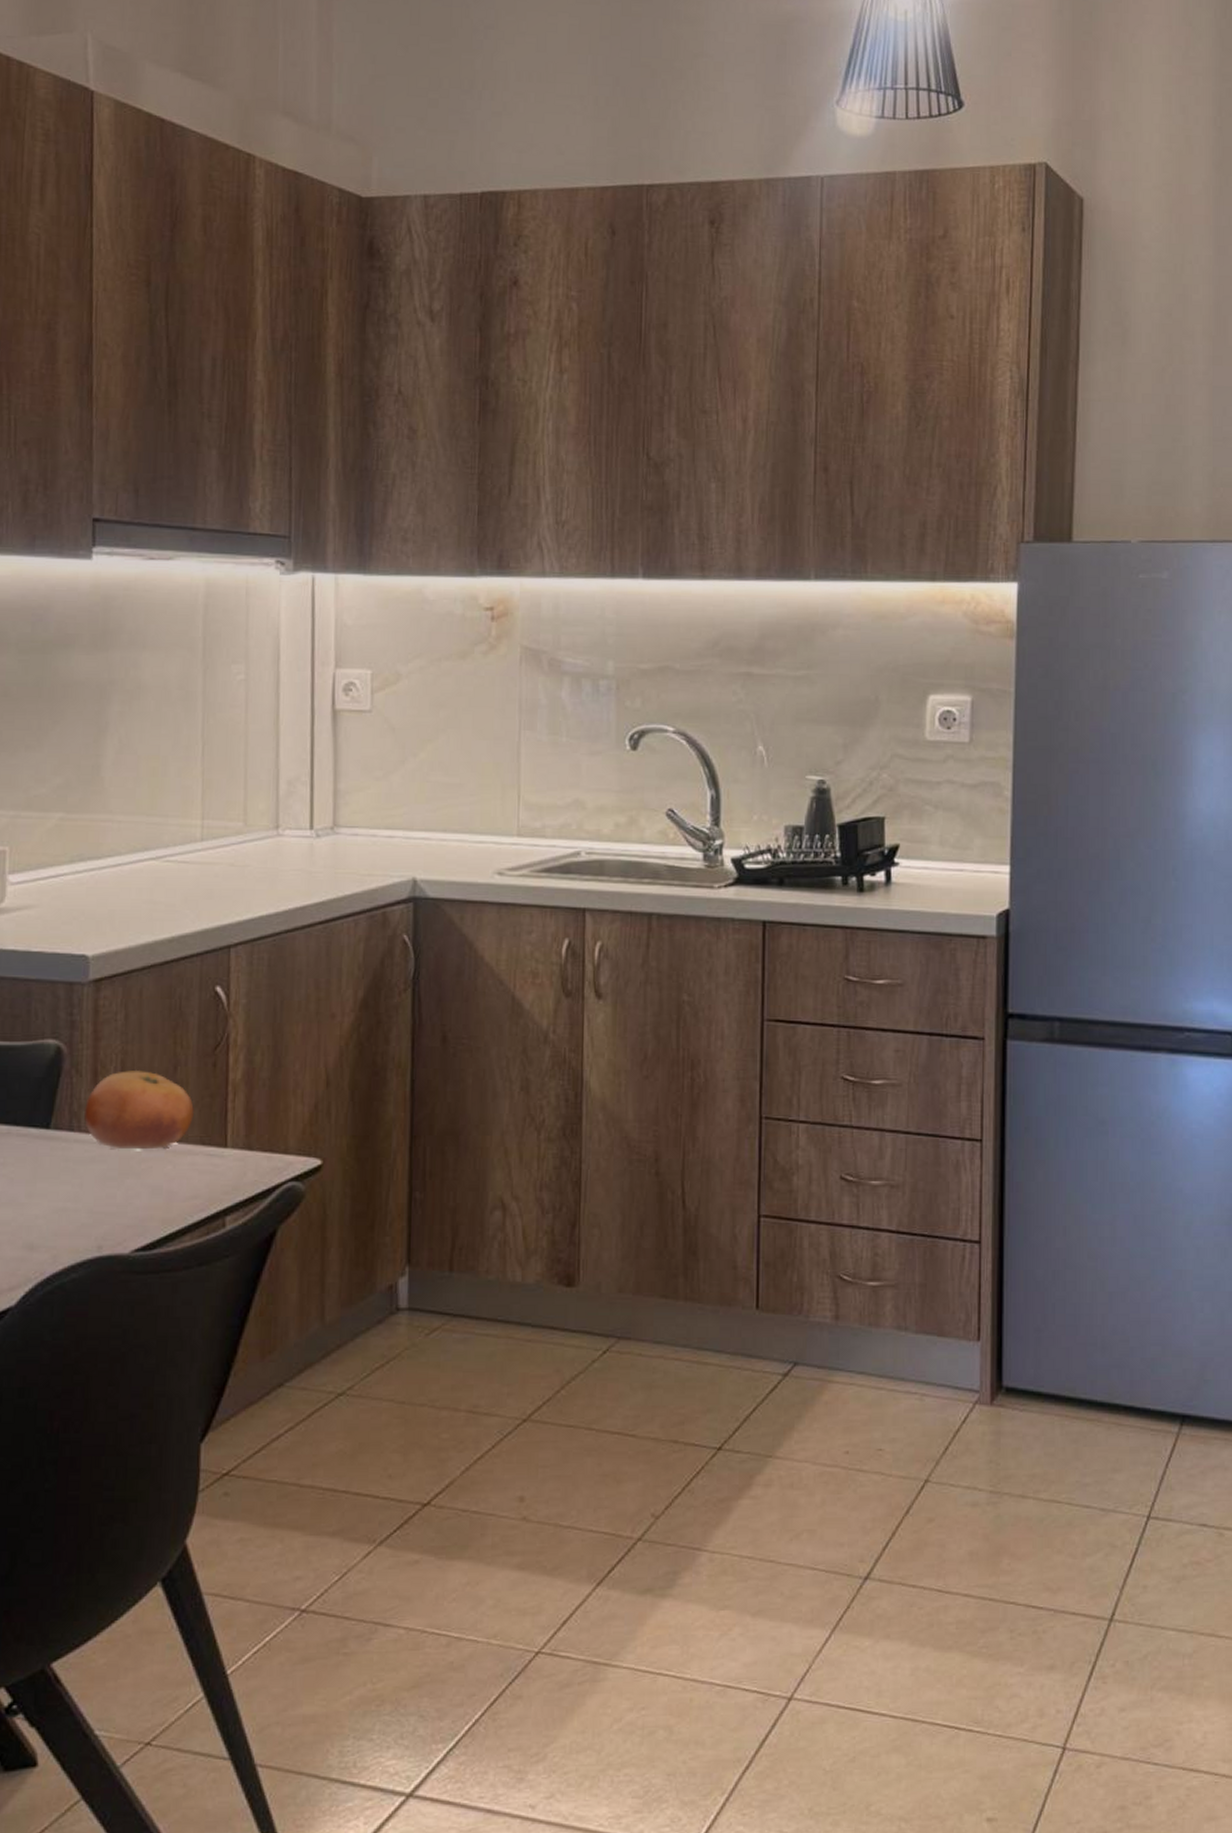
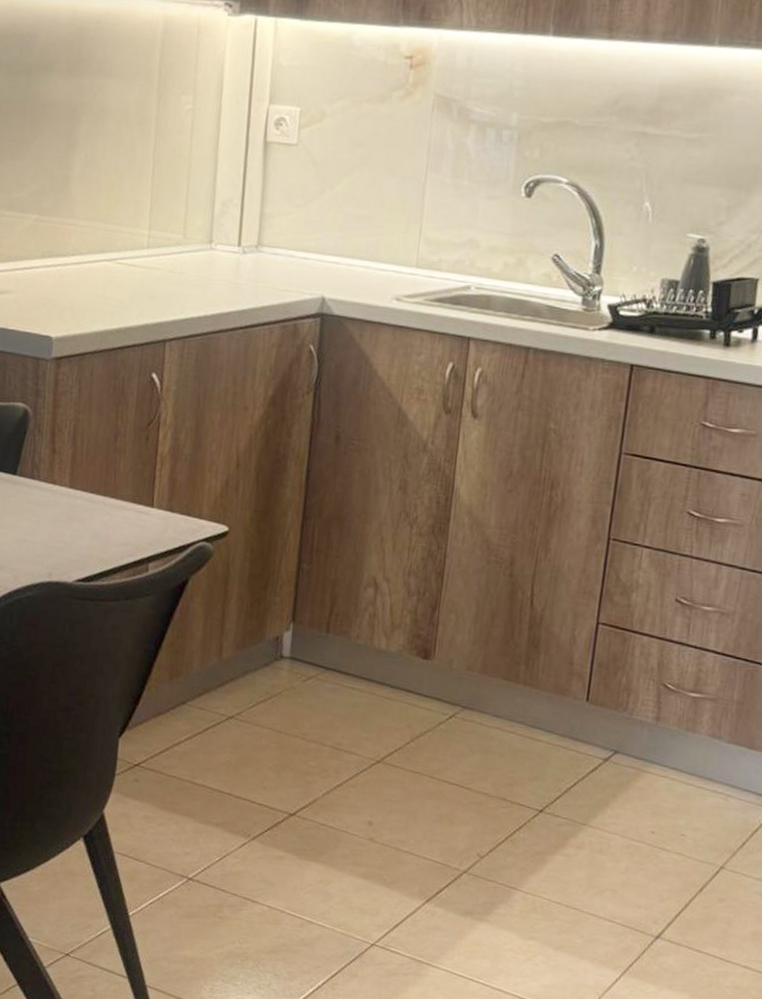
fruit: present [85,1071,194,1150] -> none [43,435,129,502]

